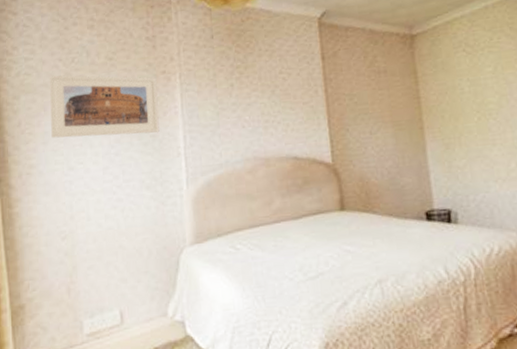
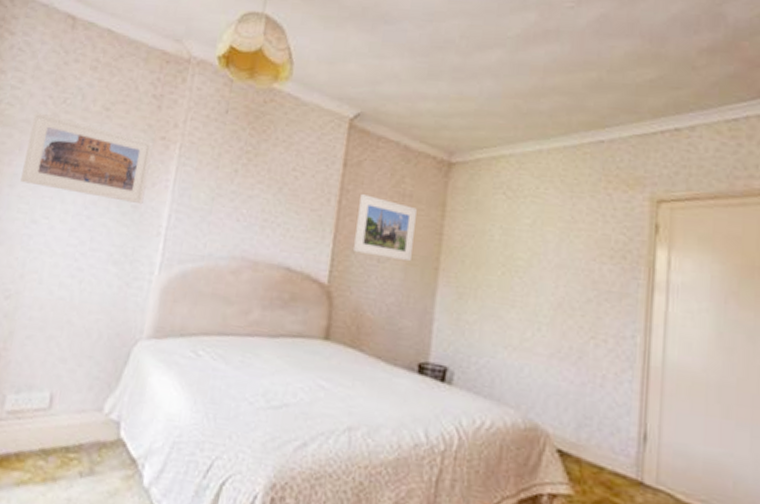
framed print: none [342,79,398,131] -> present [353,194,417,262]

